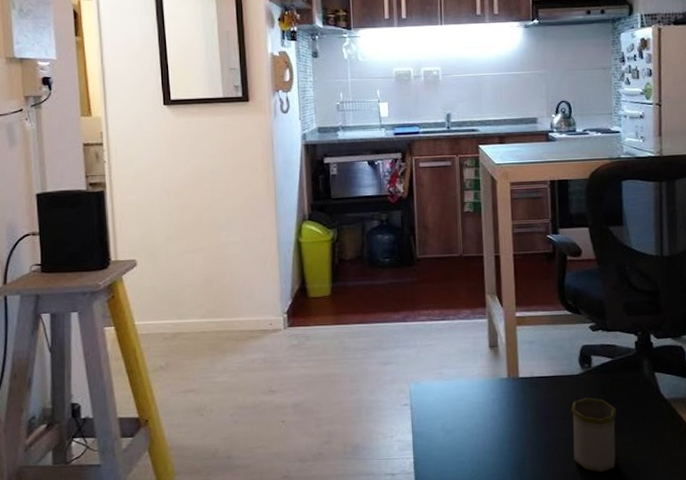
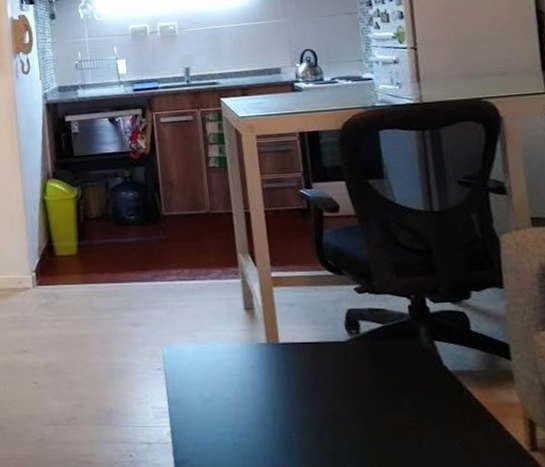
mug: present [571,398,616,473] -> none [340,367,397,453]

